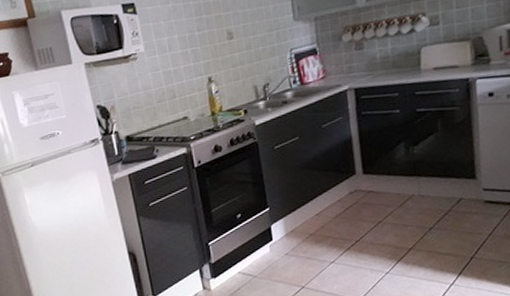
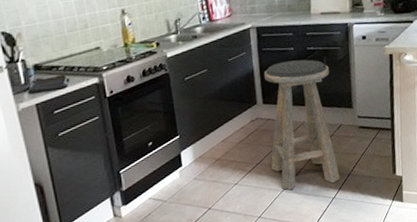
stool: none [363,123,461,273] -> present [263,59,340,191]

